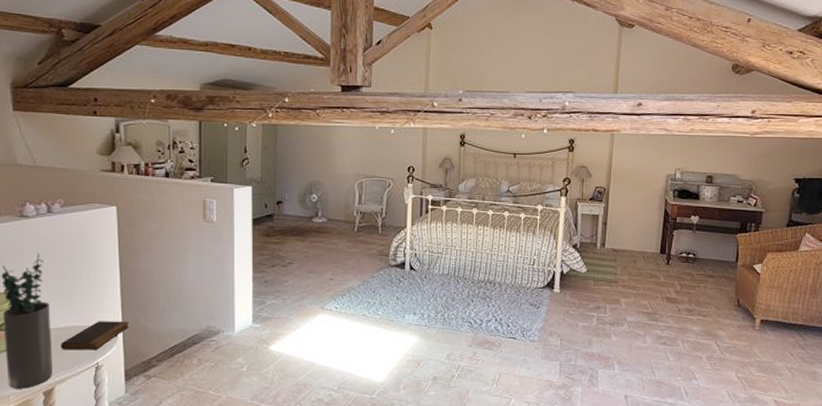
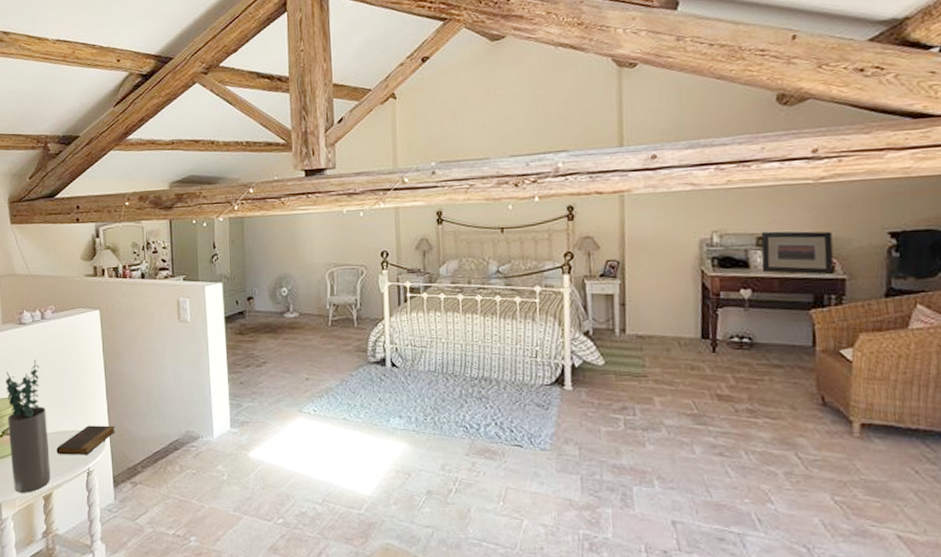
picture frame: none [708,172,758,208] -> present [761,231,834,275]

